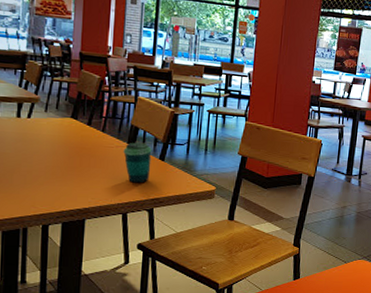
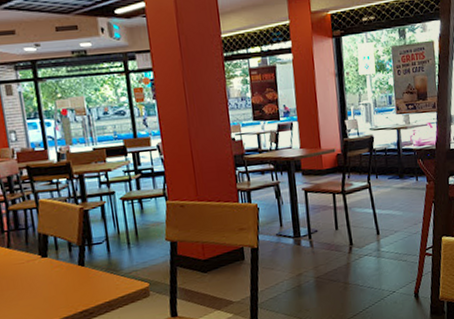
cup: present [123,143,152,183] -> none [36,251,72,298]

